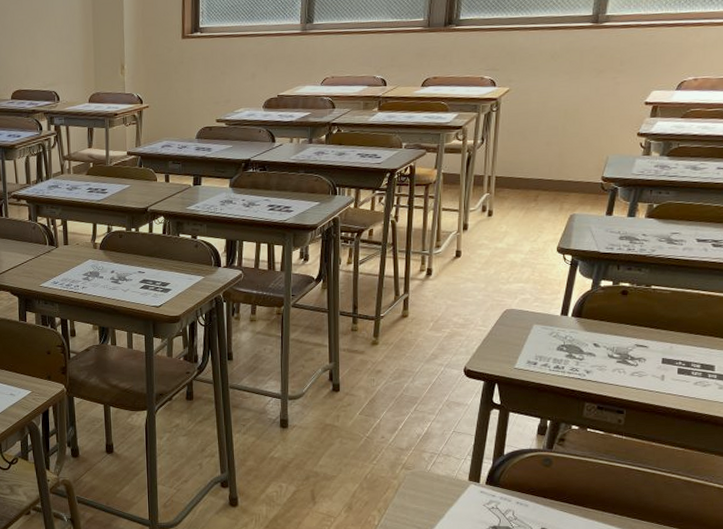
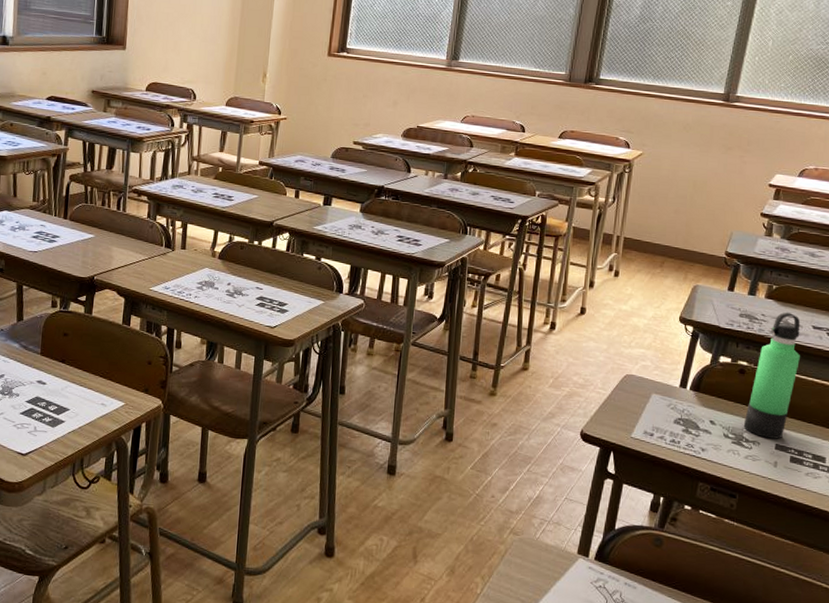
thermos bottle: none [628,228,684,354] -> present [743,311,801,439]

